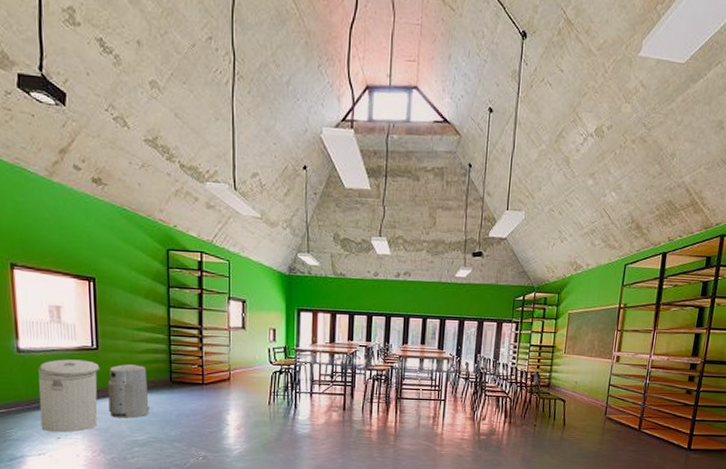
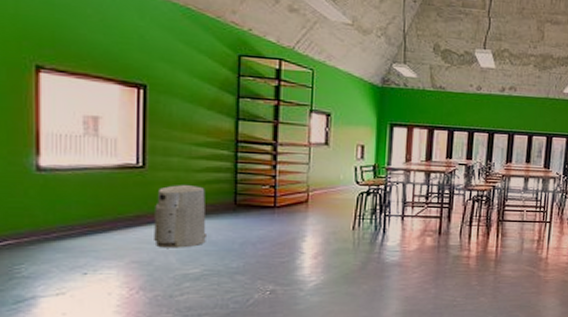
can: present [38,359,100,433] -> none [62,179,146,267]

